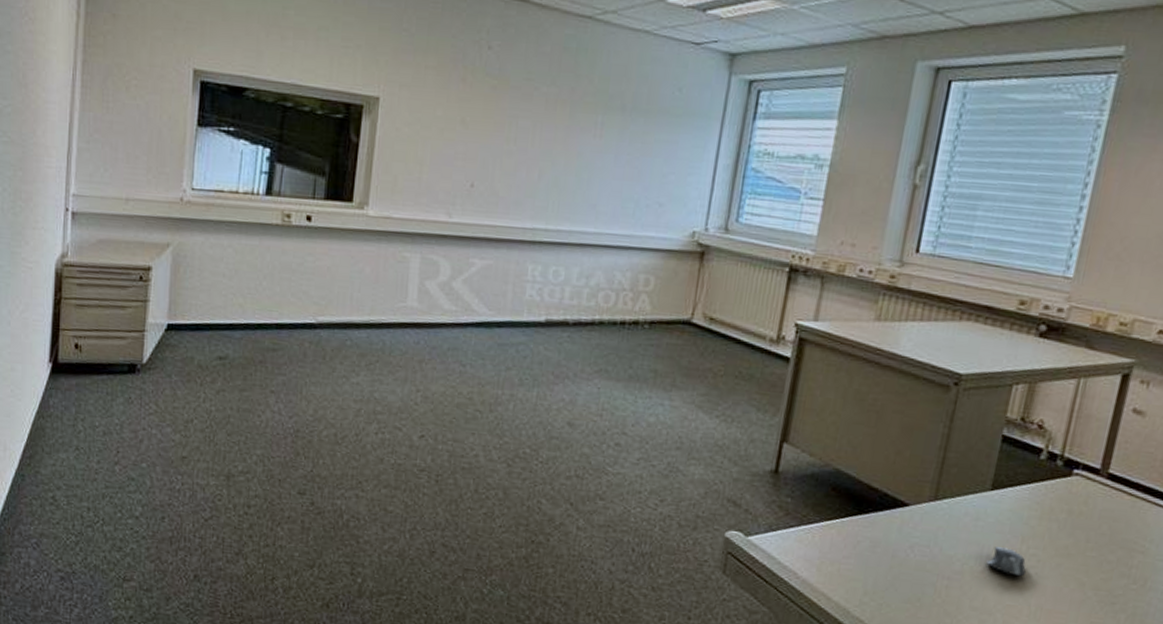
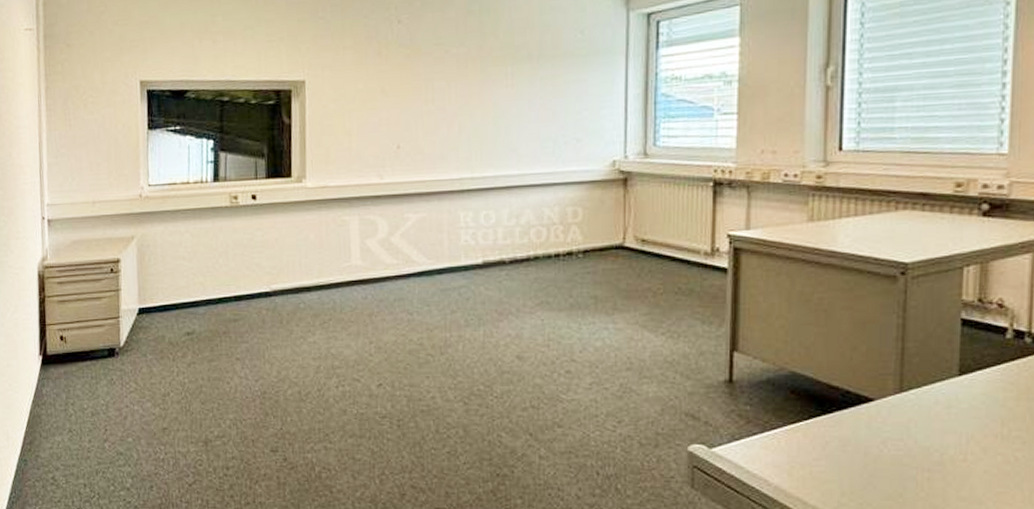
computer mouse: present [986,547,1026,577] -> none [967,433,1011,461]

